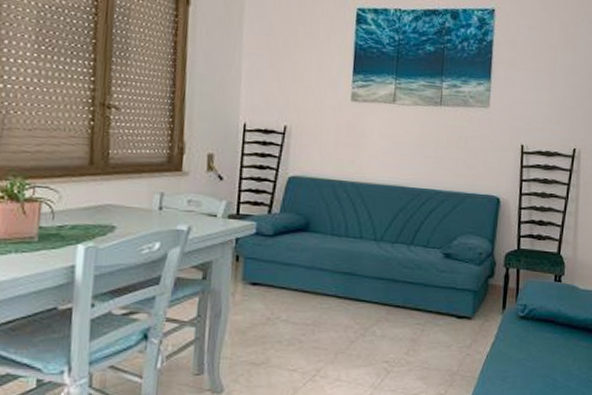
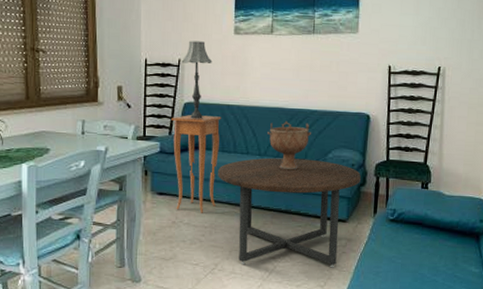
side table: none [272,191,332,308] -> present [171,115,222,213]
table lamp: none [288,105,324,197] -> present [182,41,212,119]
coffee table: none [325,243,489,373] -> present [218,157,361,268]
decorative bowl: none [385,201,435,259] -> present [267,120,311,170]

